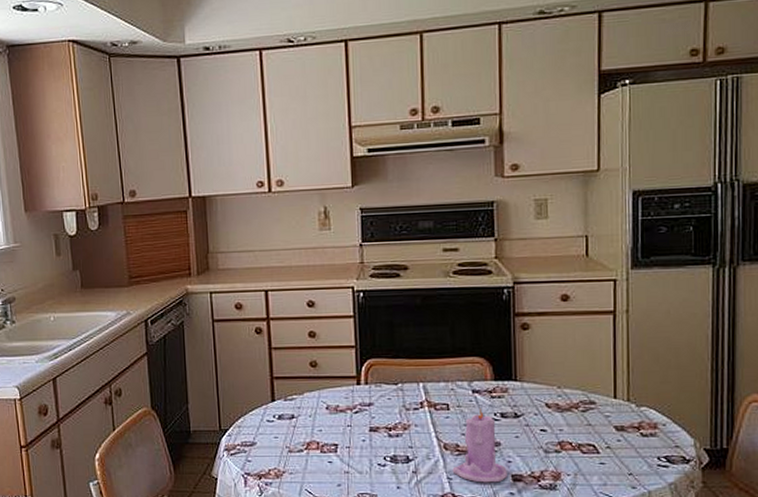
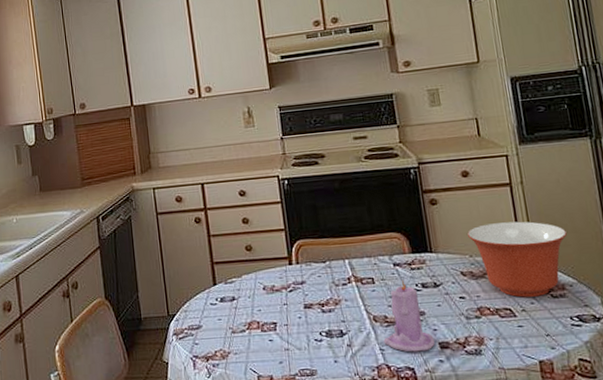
mixing bowl: none [557,353,668,434] -> present [466,221,567,298]

